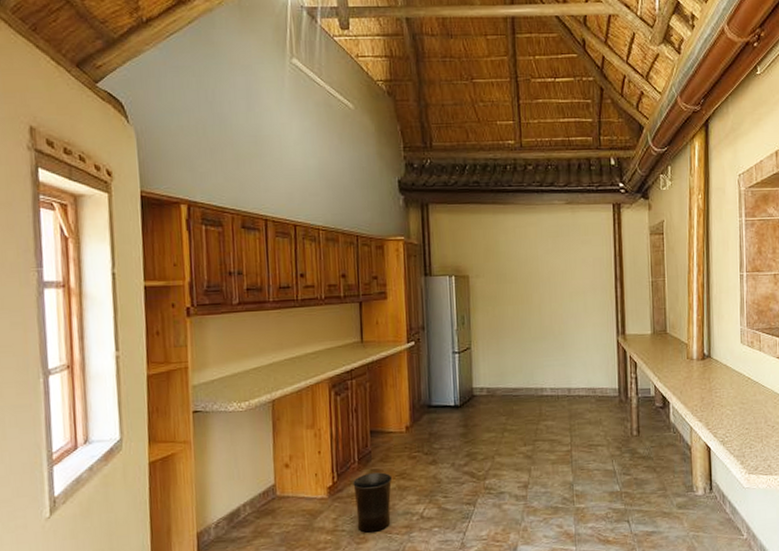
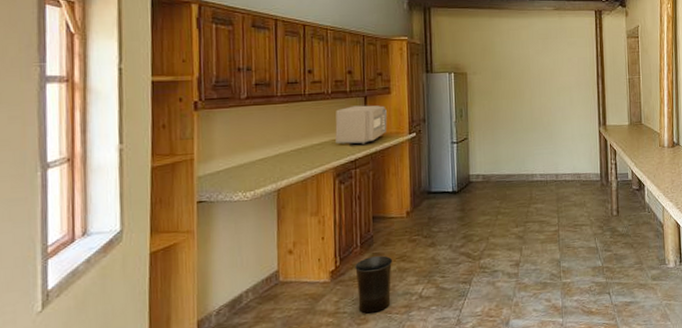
microwave: none [329,311,384,353] -> present [335,105,387,144]

